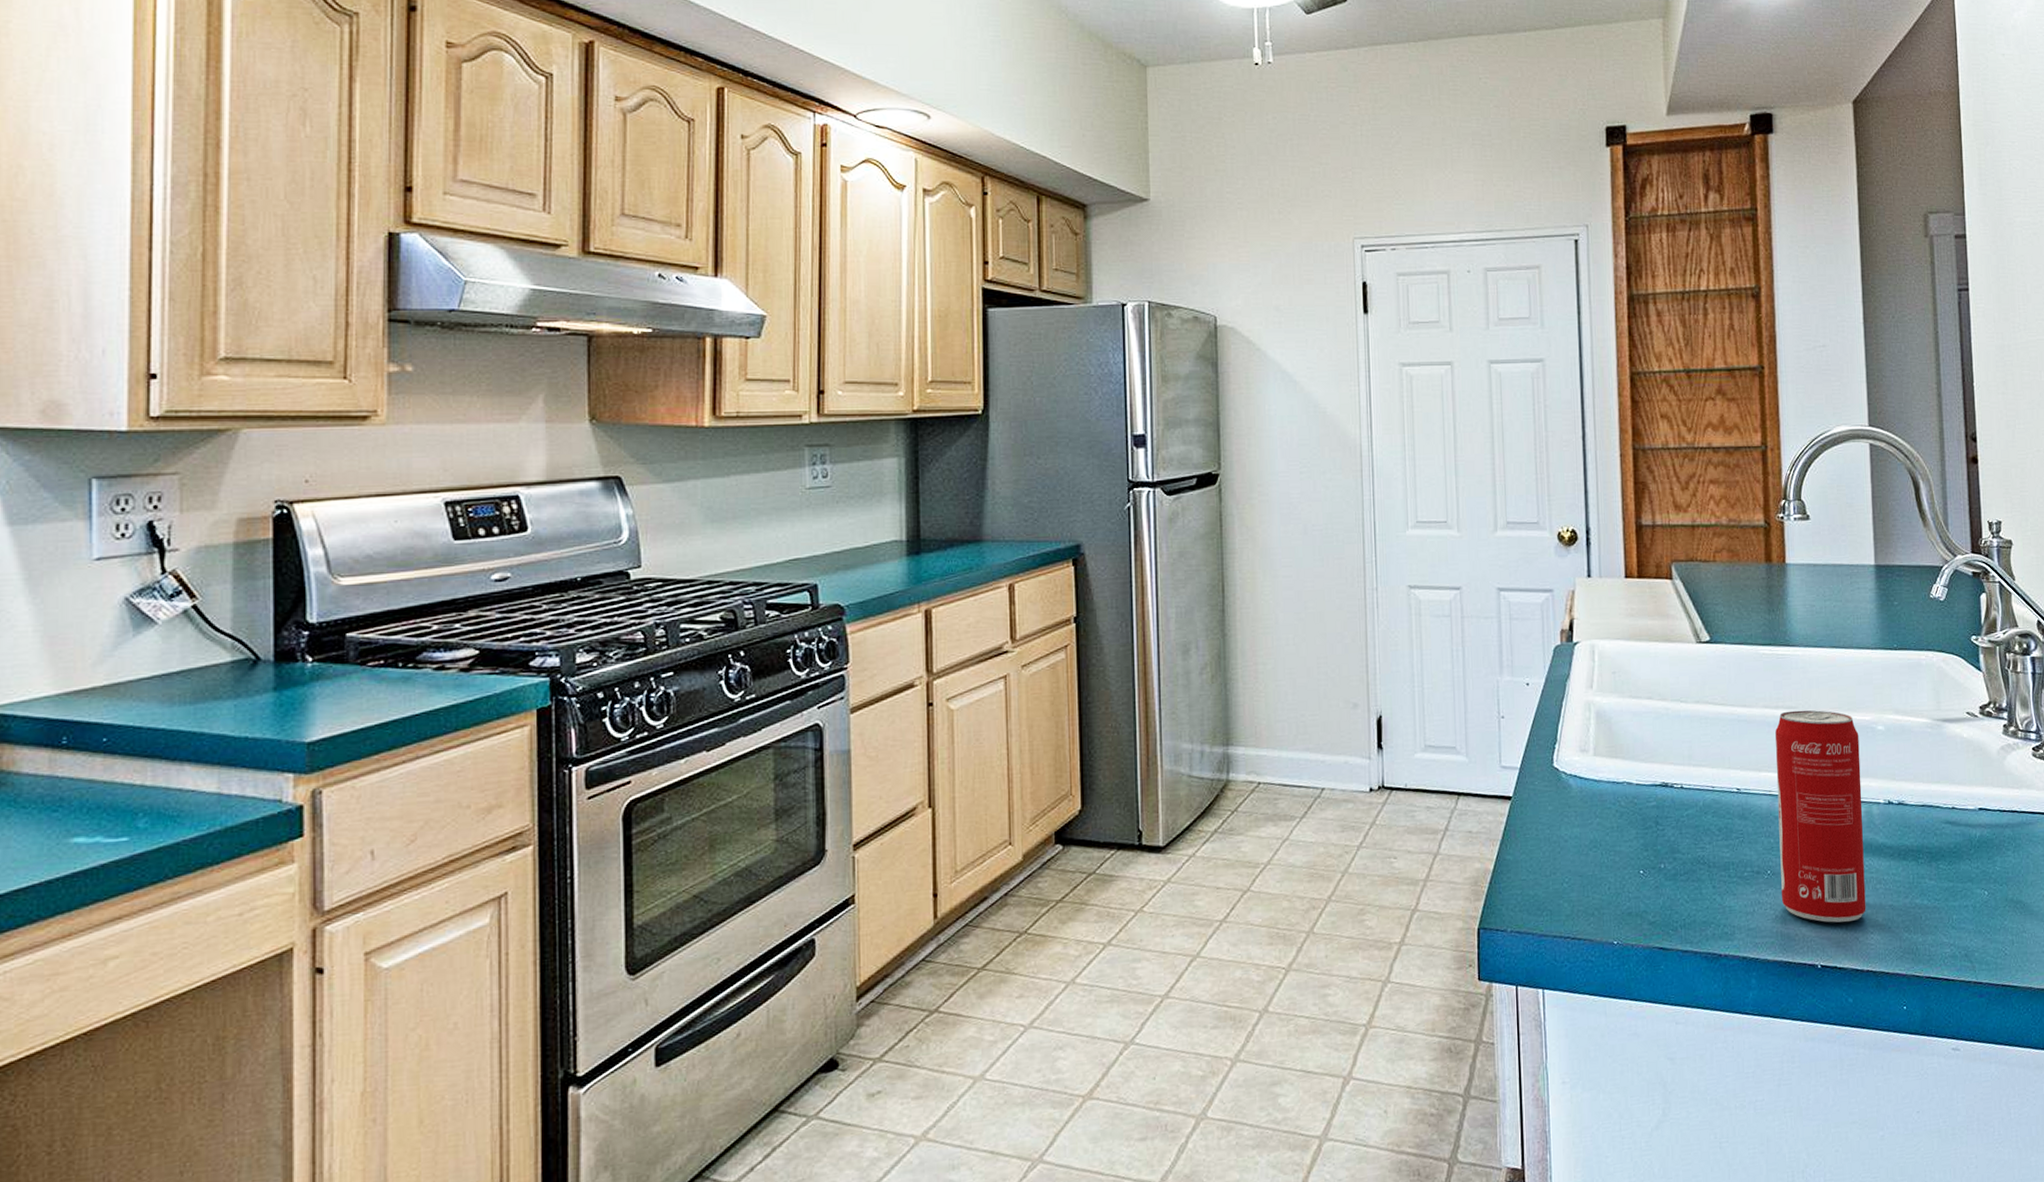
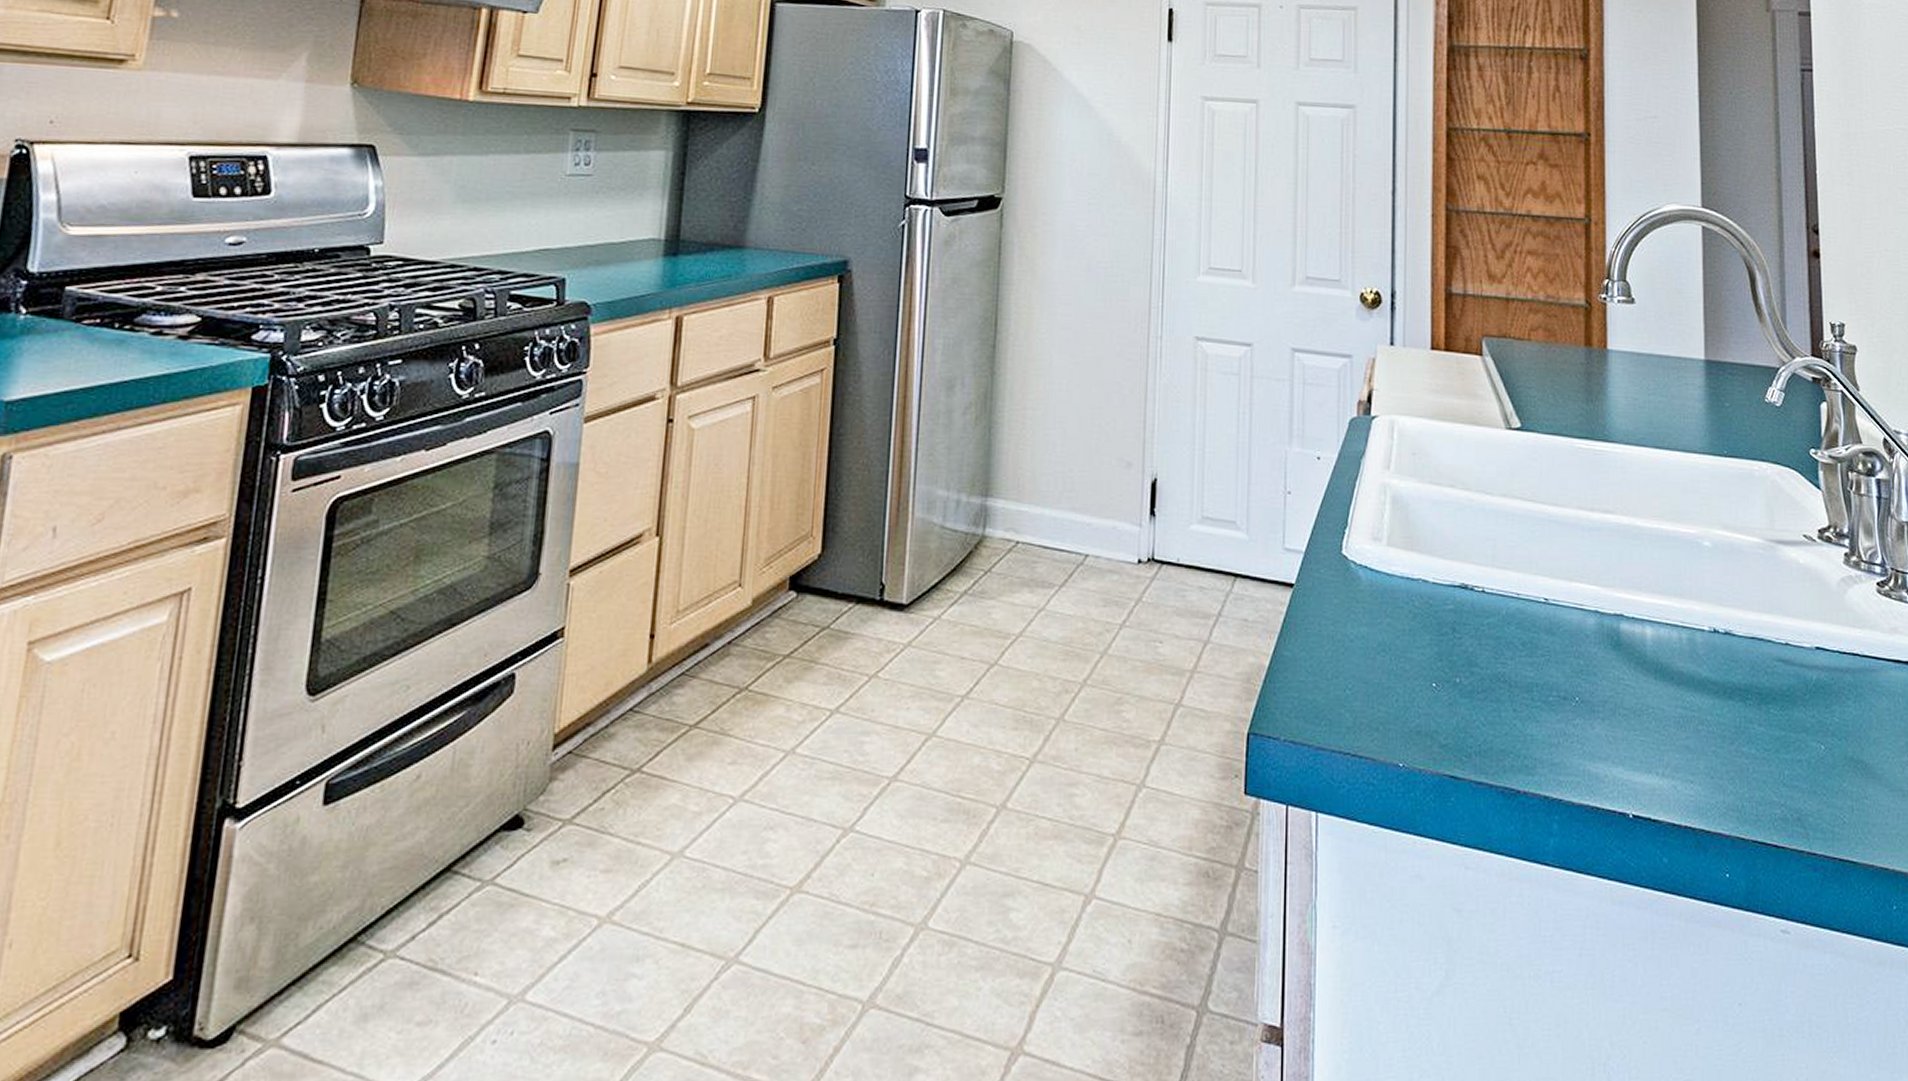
beverage can: present [1775,710,1866,923] -> none [1589,515,1686,766]

